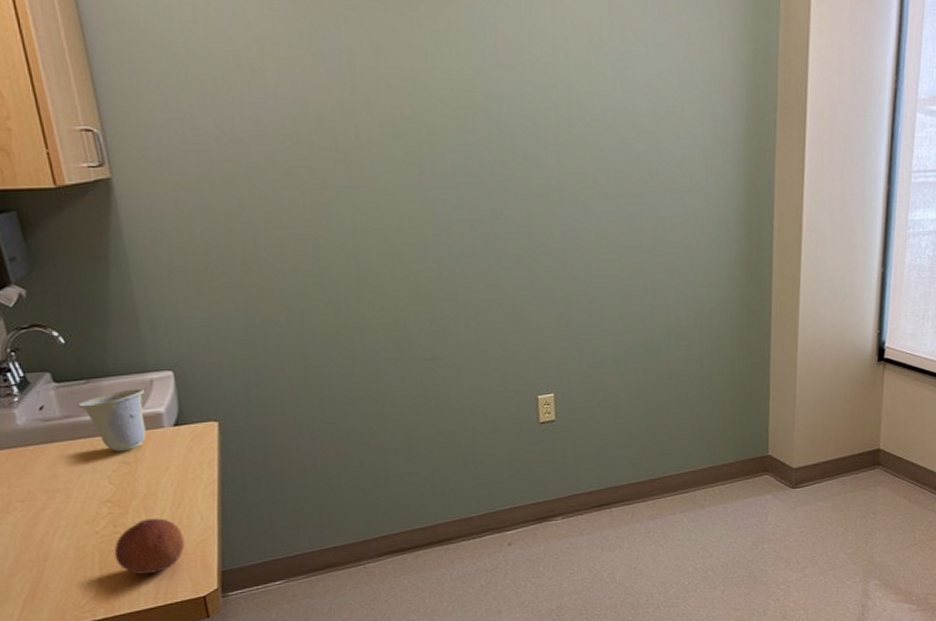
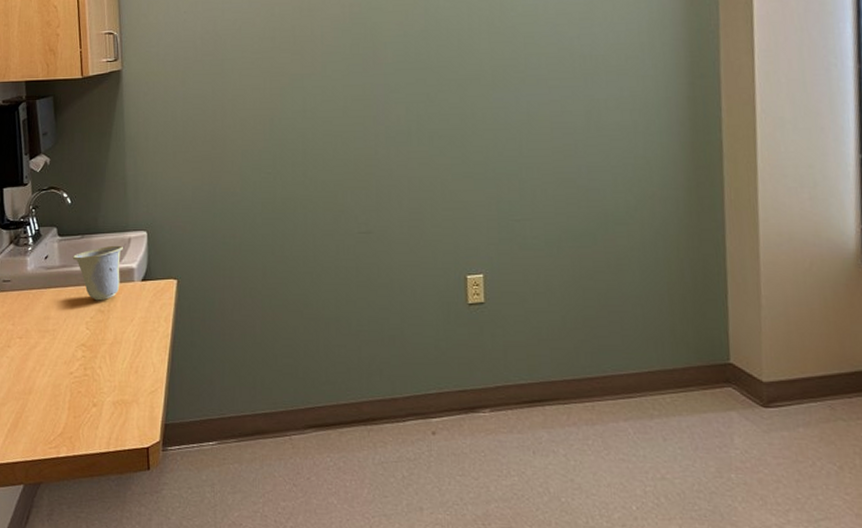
fruit: present [114,518,185,575] -> none [81,365,137,418]

